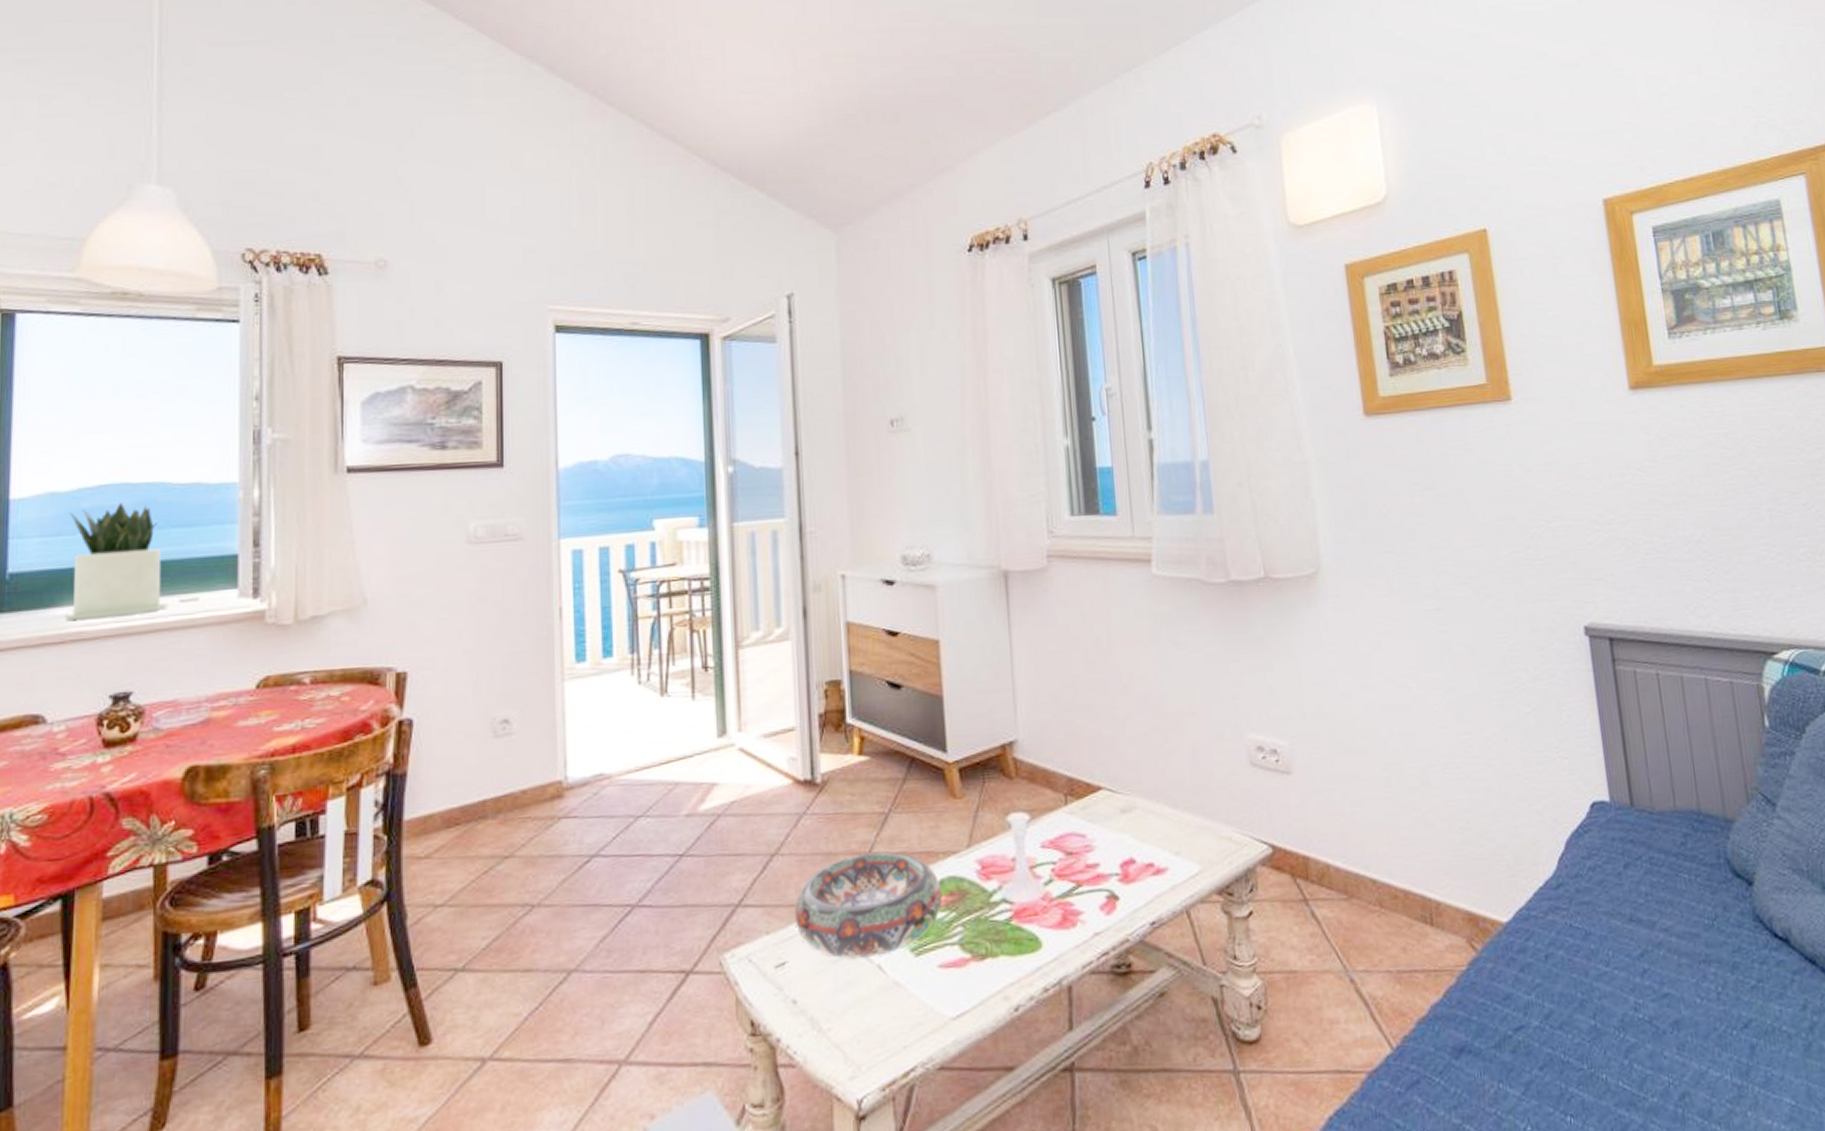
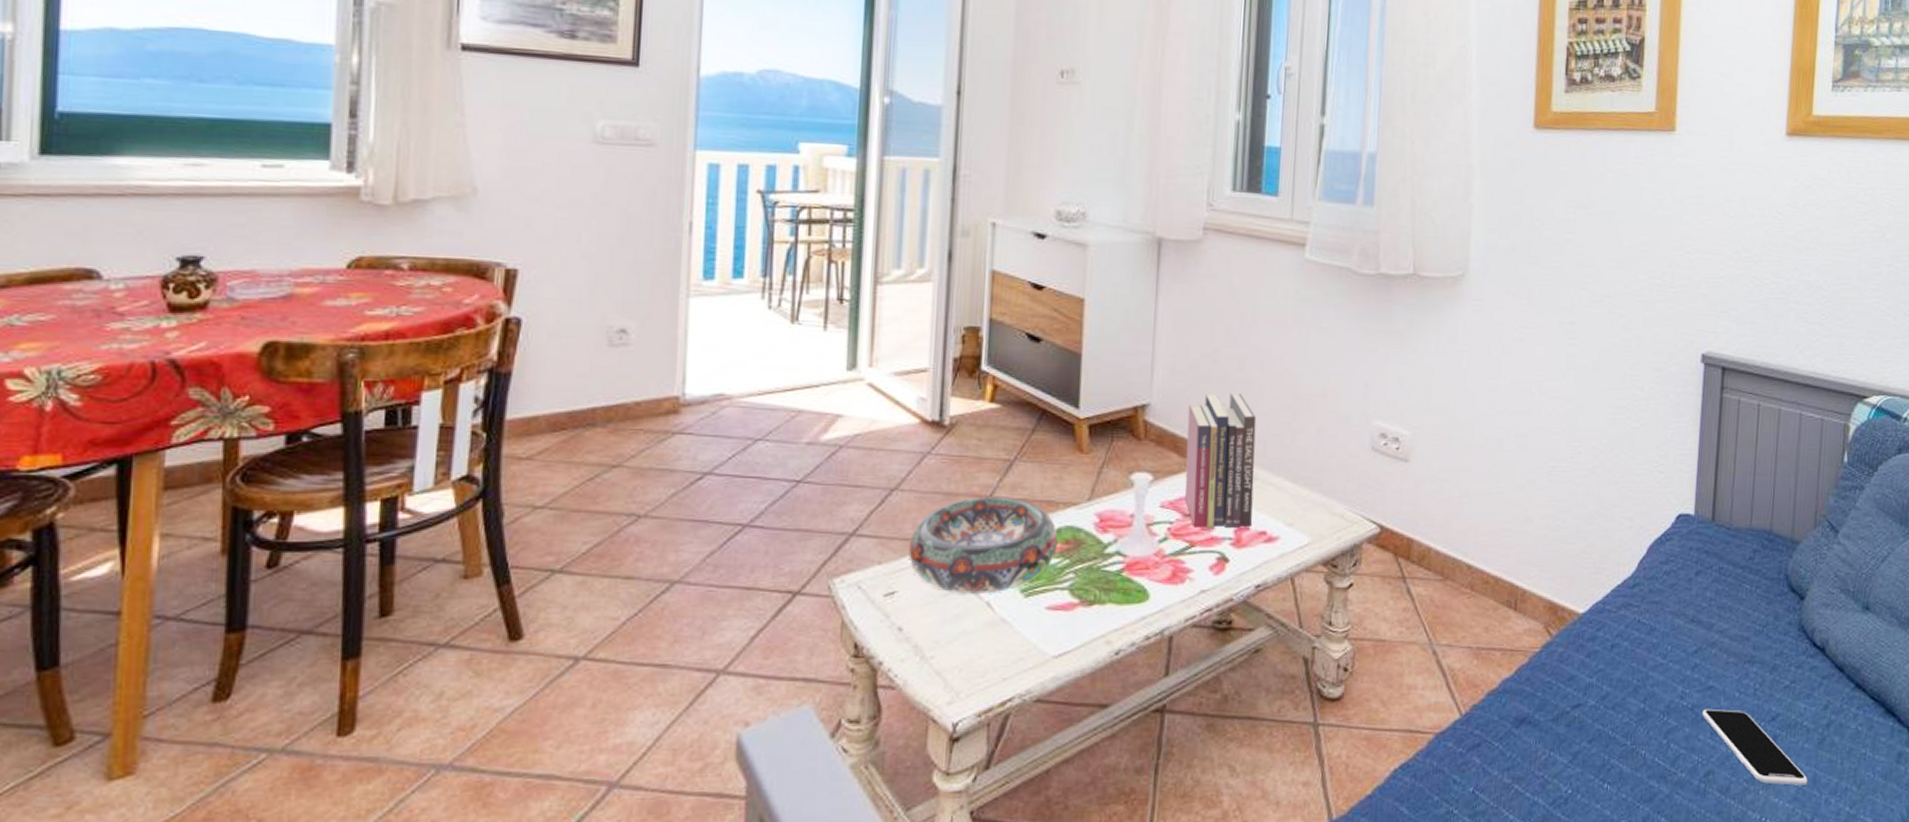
planter: present [63,503,169,621] -> none [123,50,249,177]
books: none [1056,720,1137,866] -> present [1184,393,1257,529]
smartphone: none [1662,1019,1802,1104] -> present [1702,708,1808,786]

